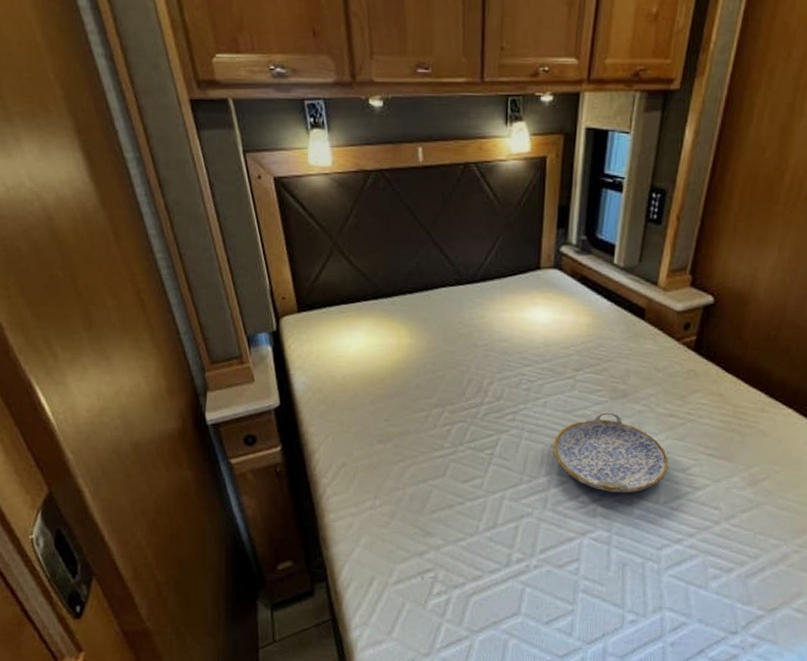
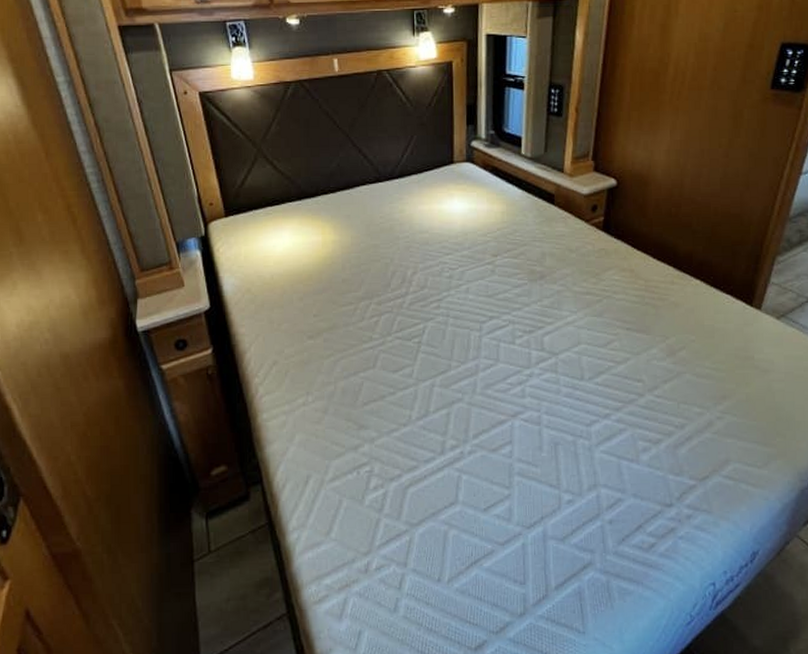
serving tray: present [552,411,669,493] -> none [477,293,590,372]

